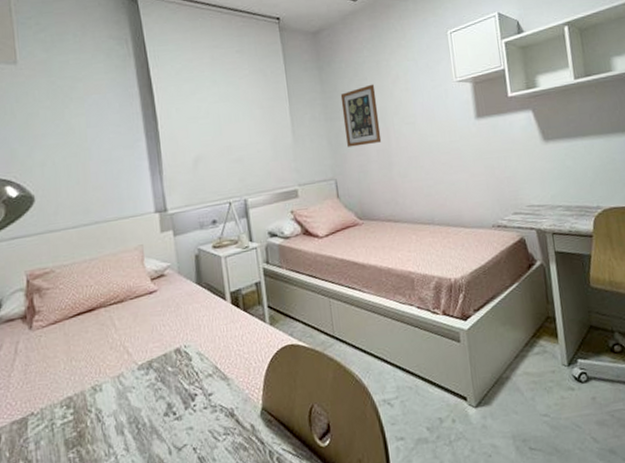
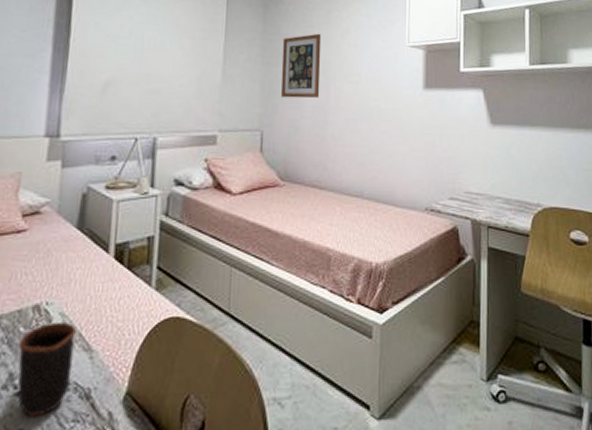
mug: none [169,359,216,435] -> present [17,321,76,417]

